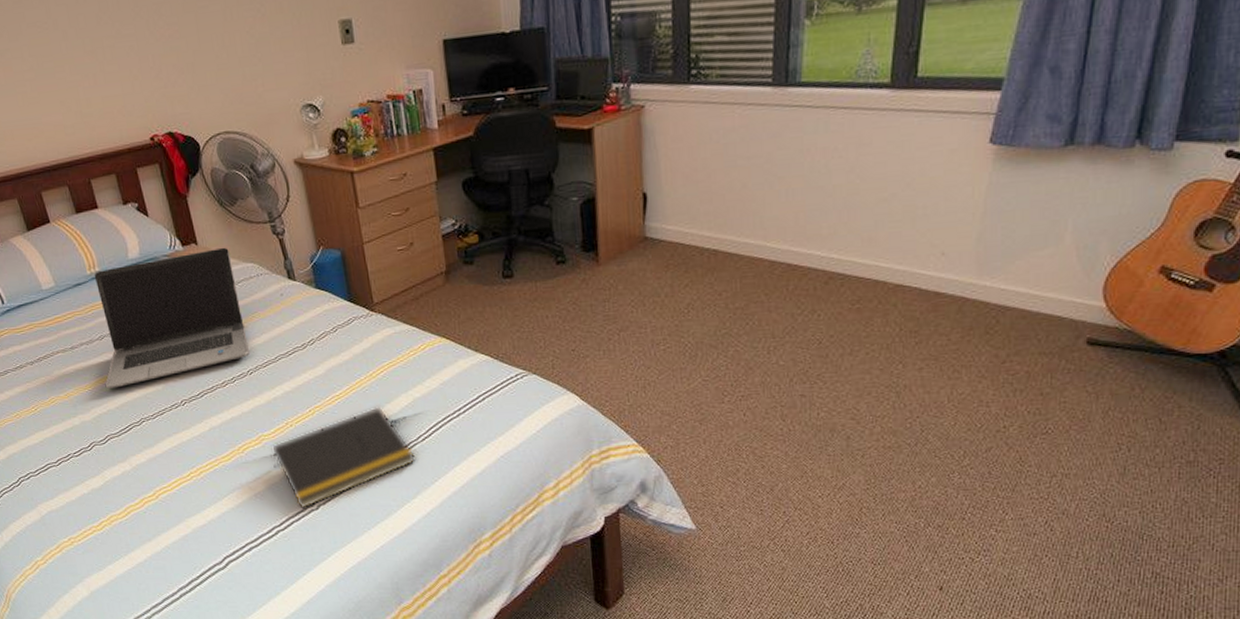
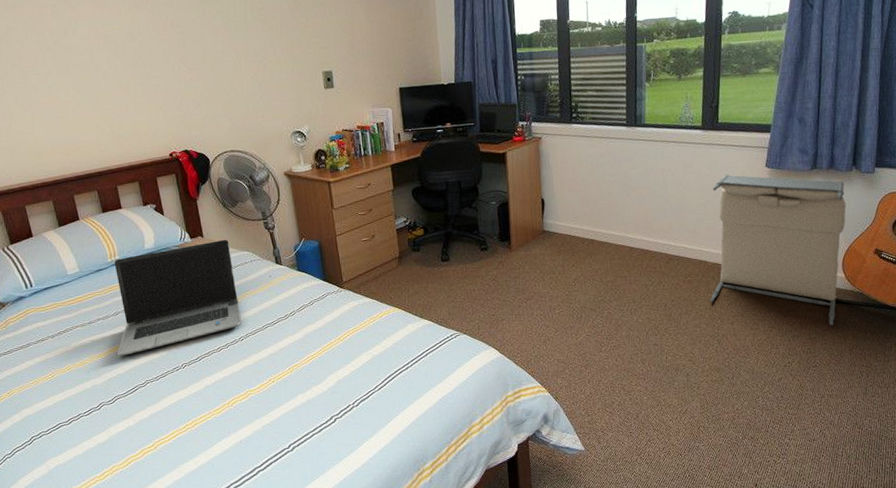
notepad: present [271,407,416,510] -> none [256,364,374,452]
laundry hamper: none [887,154,1119,377] -> present [709,174,846,325]

